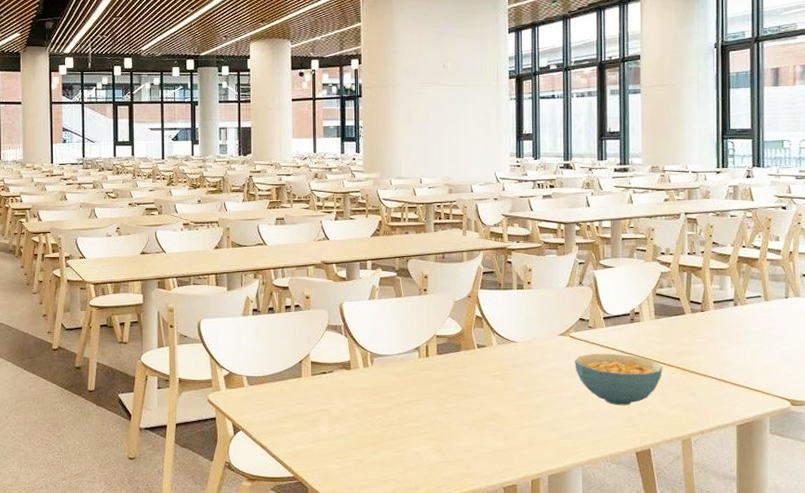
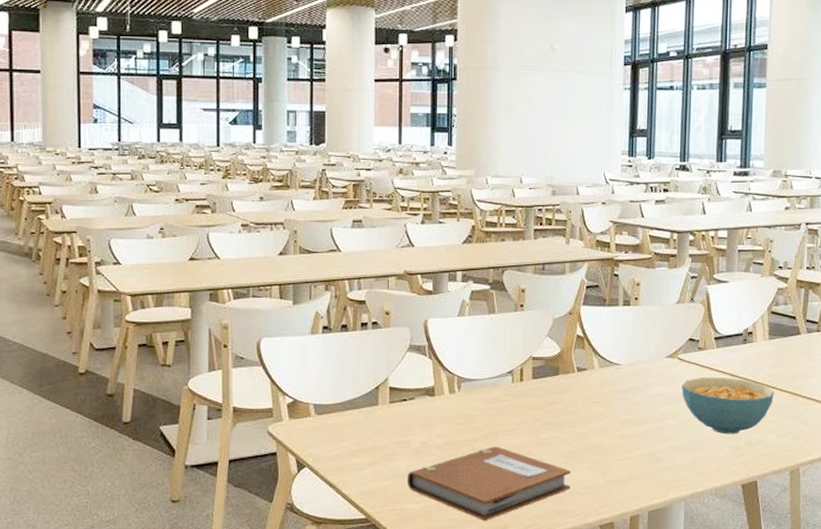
notebook: none [328,414,475,482] -> present [407,446,571,522]

